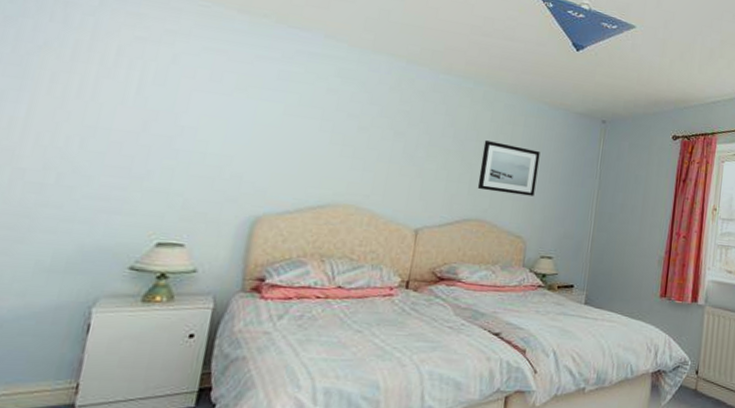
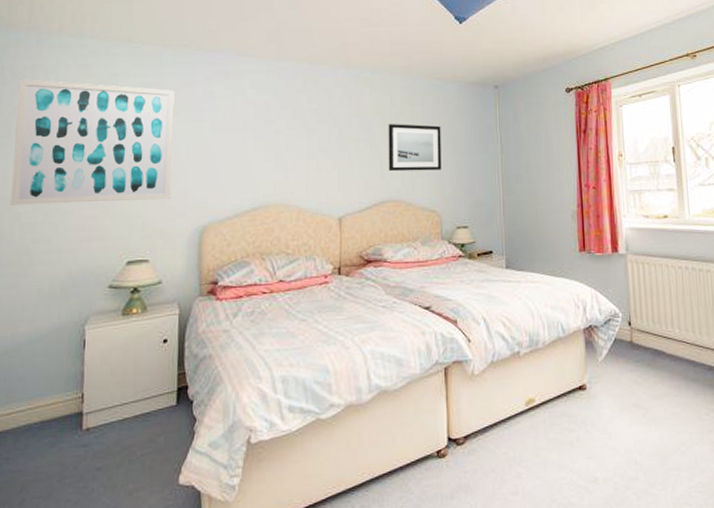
wall art: none [13,14,245,181] -> present [9,79,175,205]

